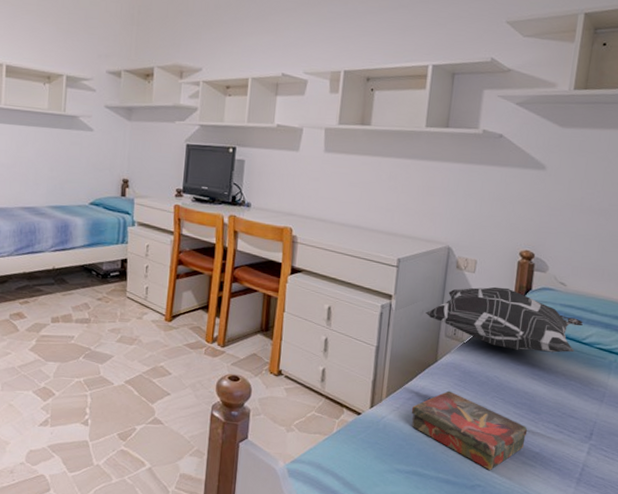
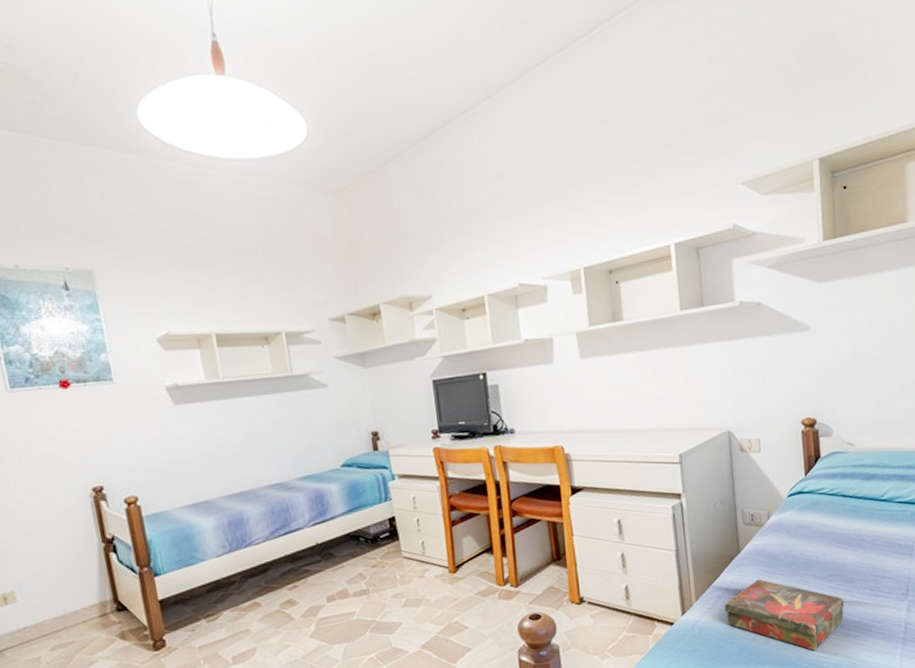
decorative pillow: present [425,286,584,353] -> none [718,460,879,523]

